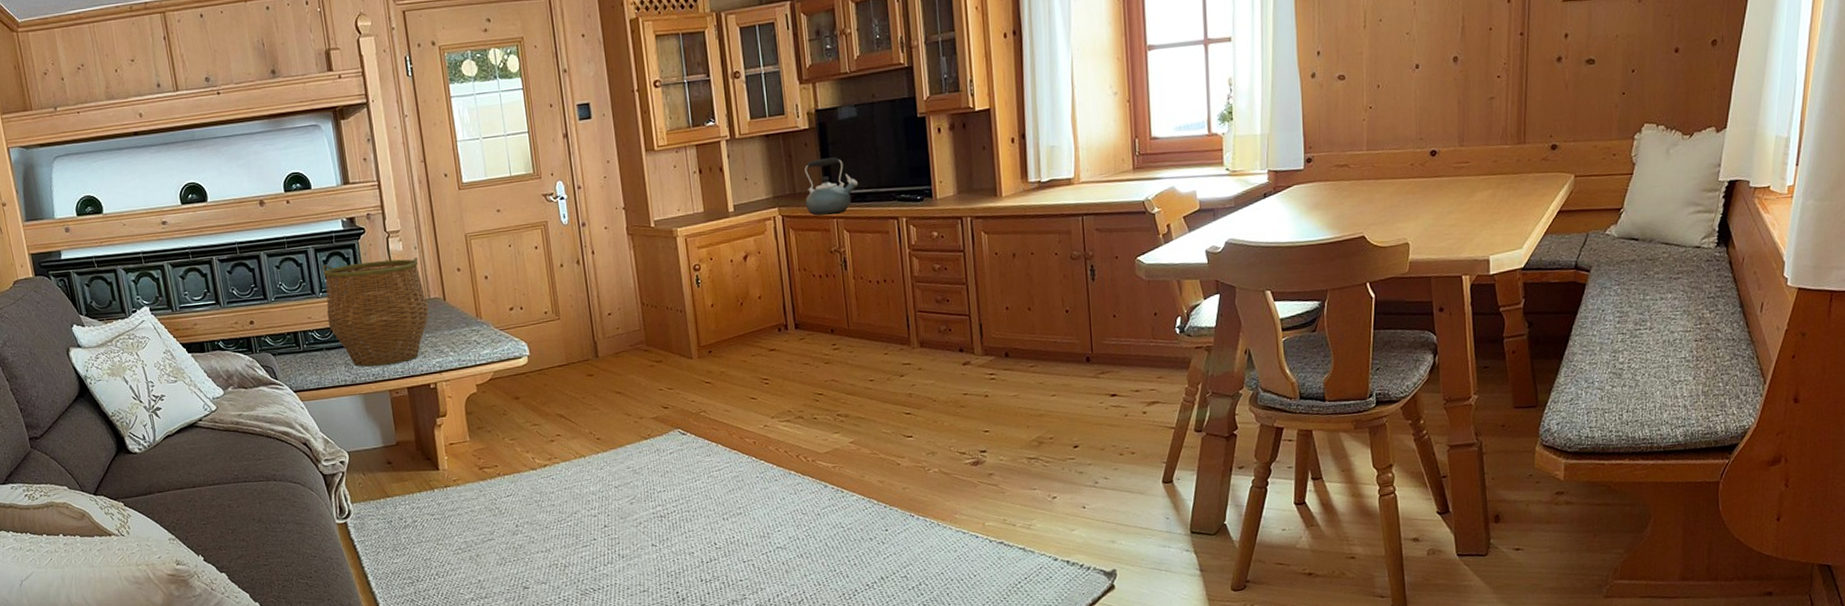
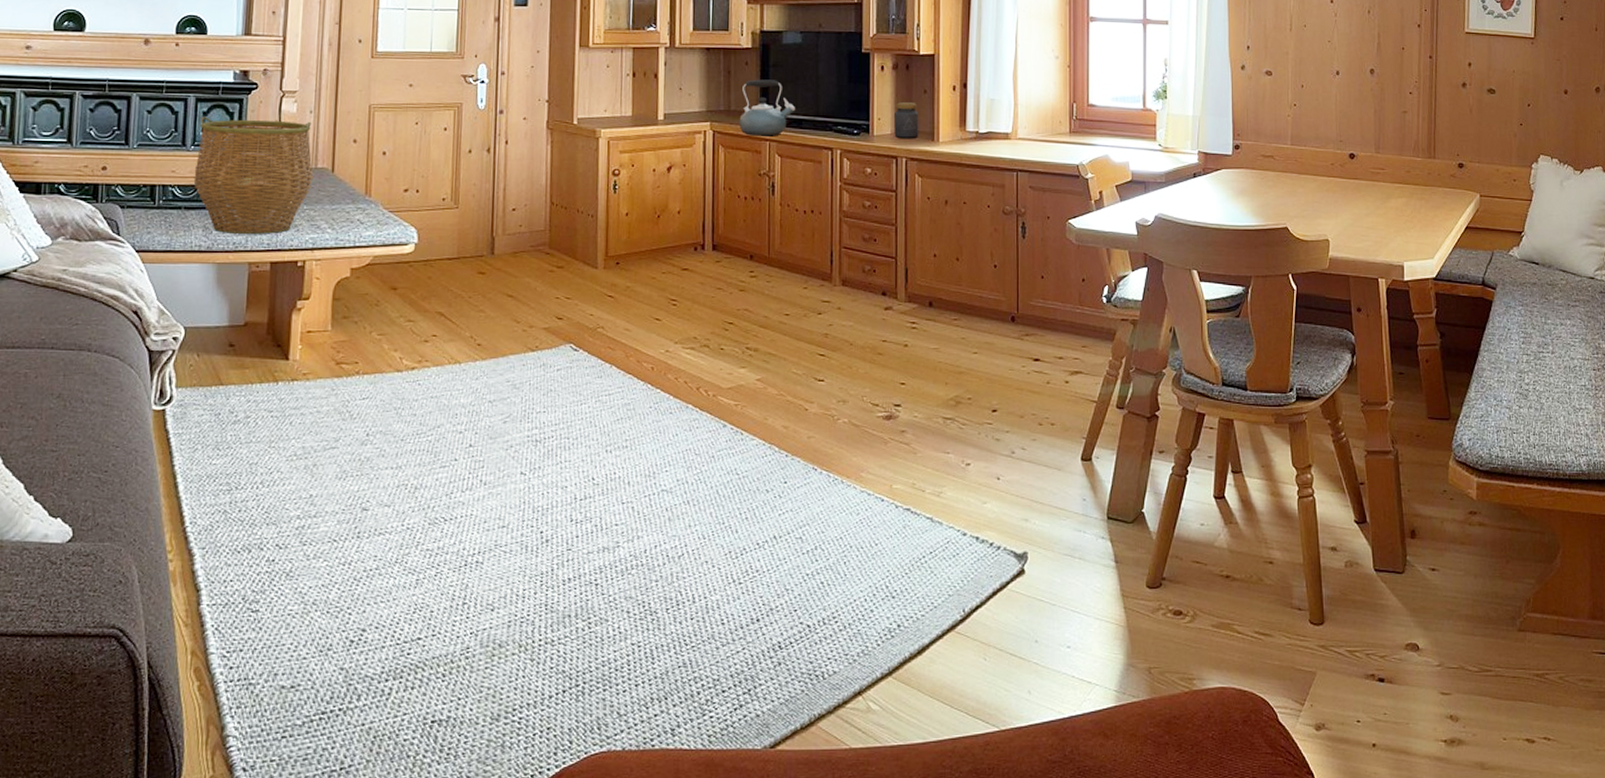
jar: none [955,161,982,199] -> present [894,102,919,139]

